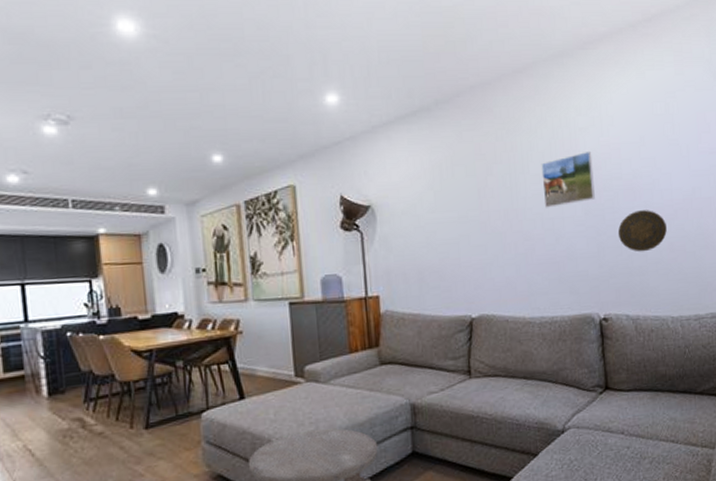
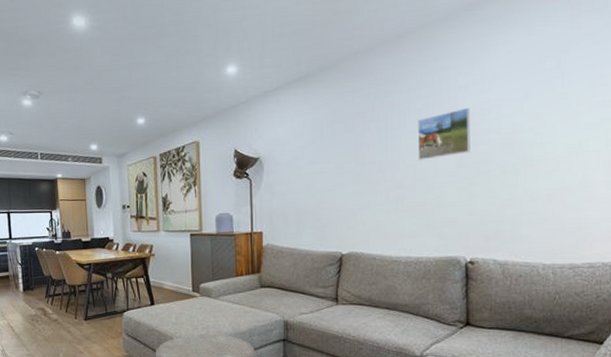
decorative plate: present [617,210,667,252] -> none [491,162,546,202]

